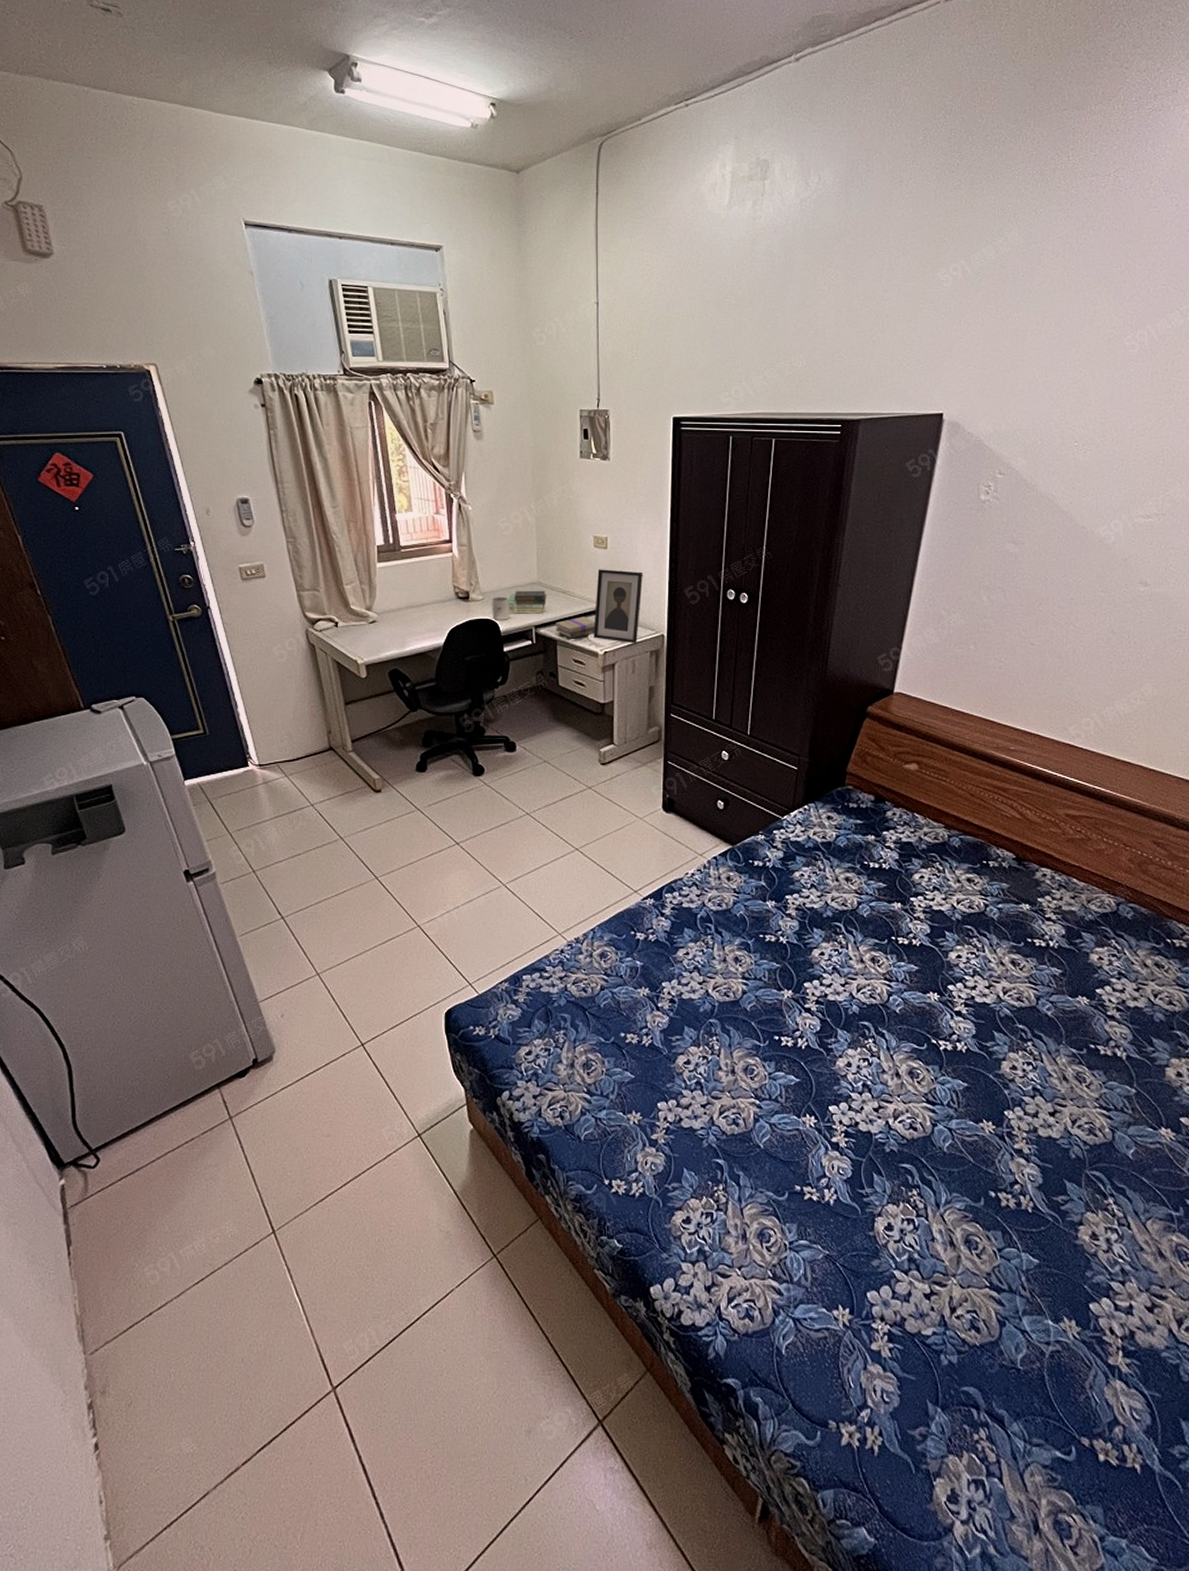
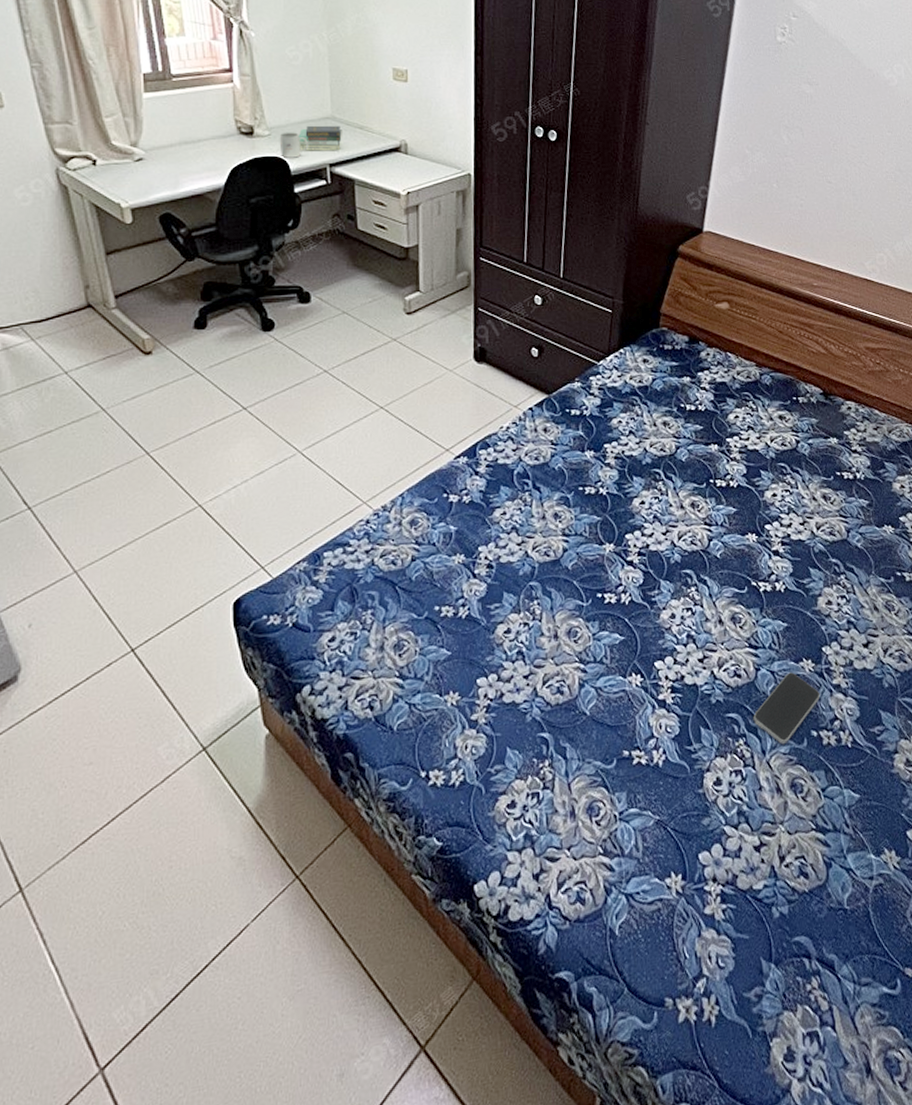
books: present [555,616,596,639] -> none [352,154,397,178]
picture frame: present [593,569,644,644] -> none [394,103,448,184]
smartphone: none [928,1132,1000,1201] -> present [753,672,821,745]

